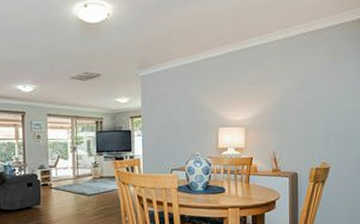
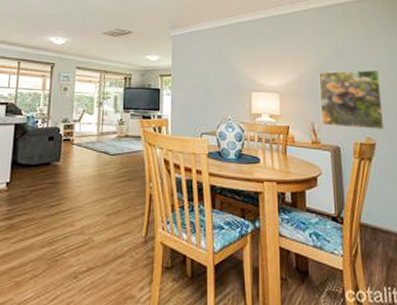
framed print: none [282,98,340,156] -> present [318,69,385,131]

